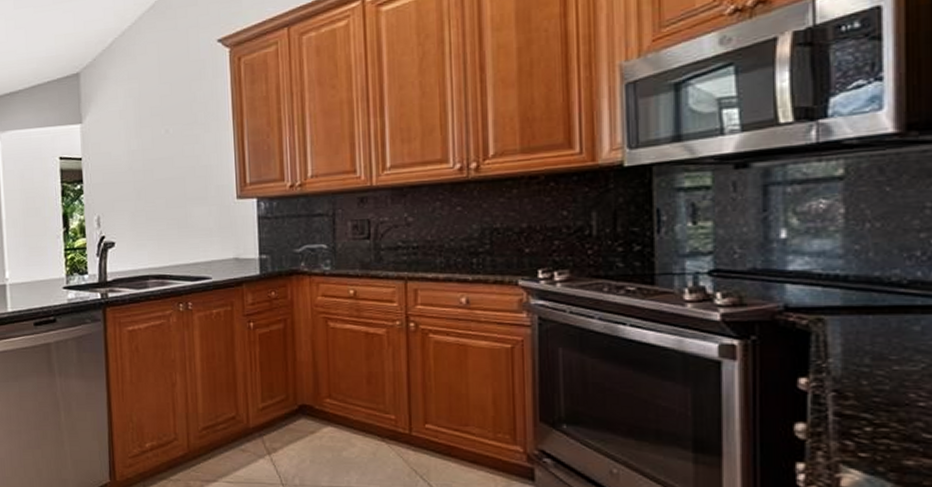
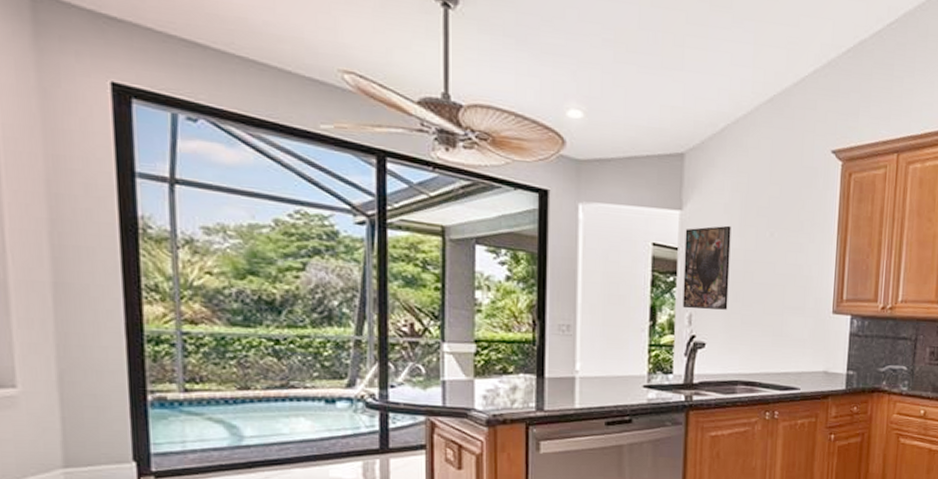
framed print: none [86,130,132,212] -> present [682,225,731,310]

